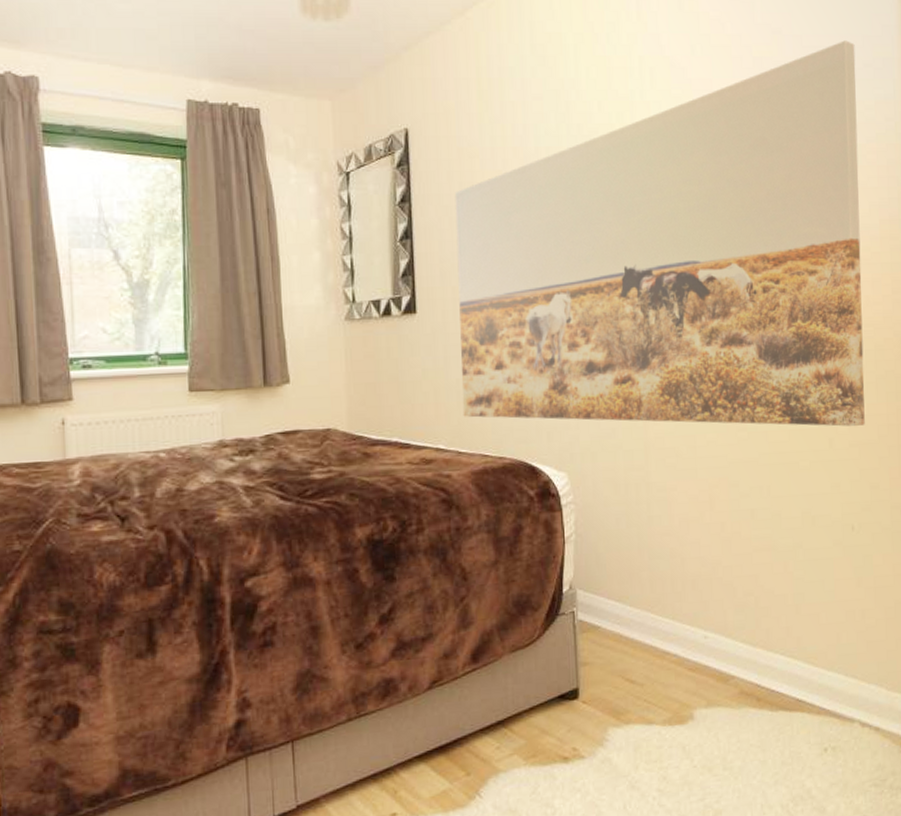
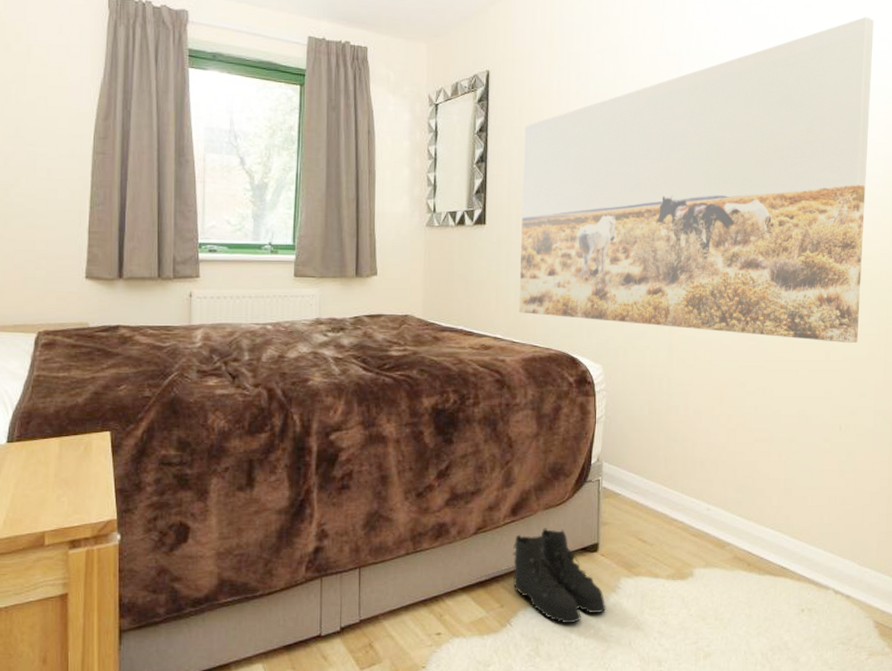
boots: none [476,674,594,790] -> present [512,528,606,624]

